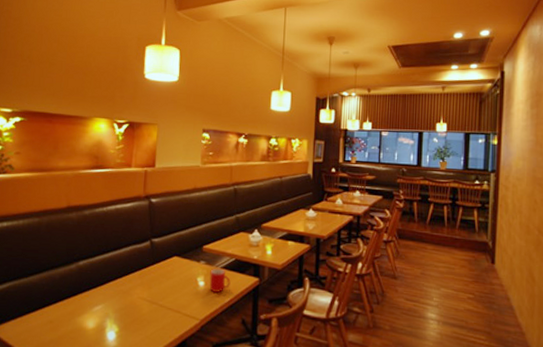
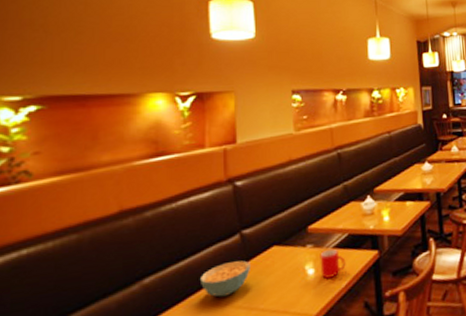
cereal bowl: none [117,262,156,288] -> present [199,260,250,298]

